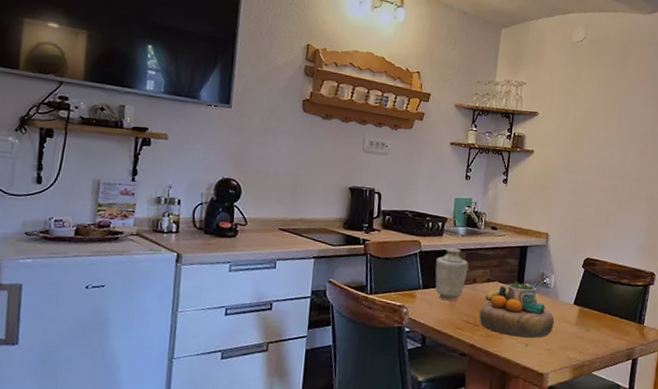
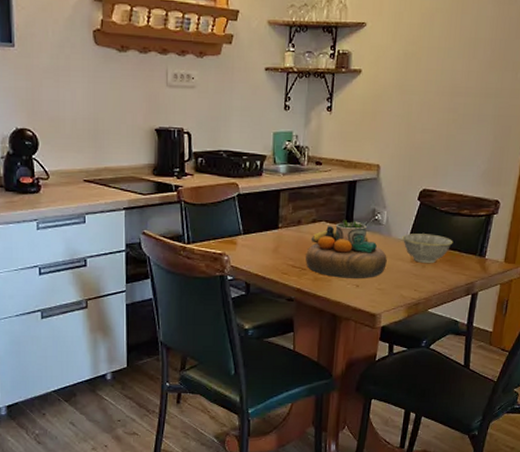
vase: present [435,247,469,301] -> none [255,188,292,246]
bowl: none [568,298,615,328] -> present [402,233,453,264]

